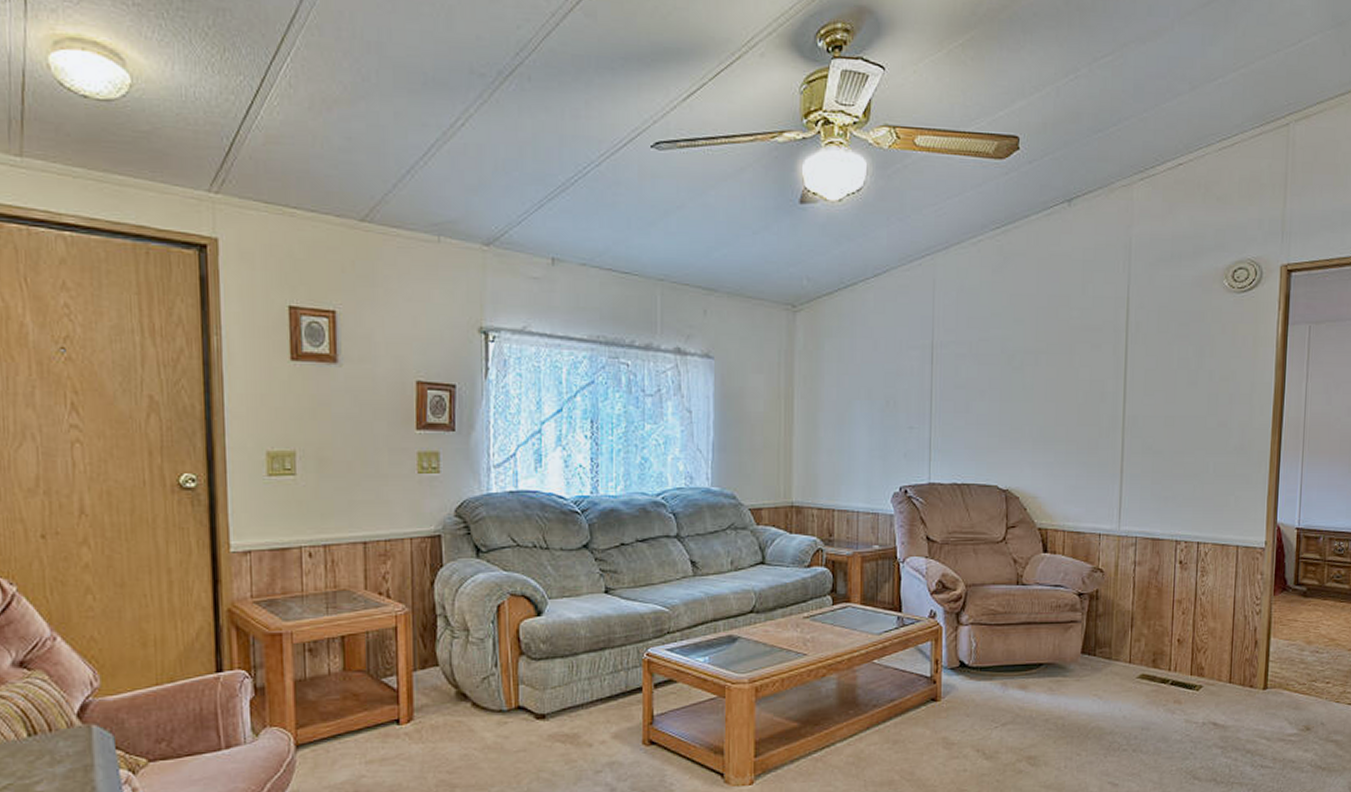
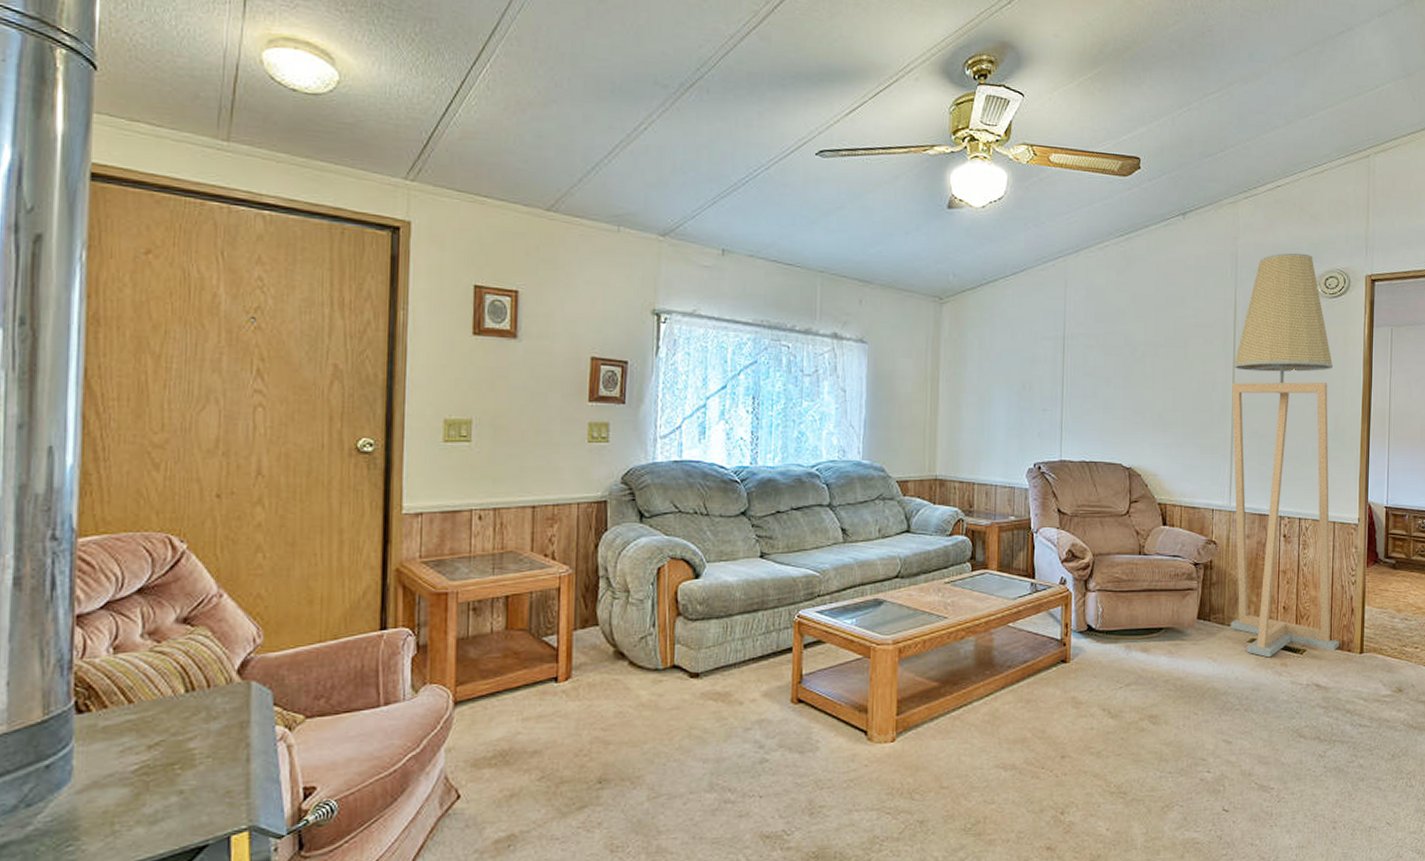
floor lamp: none [1118,241,1241,695] -> present [1230,253,1339,658]

